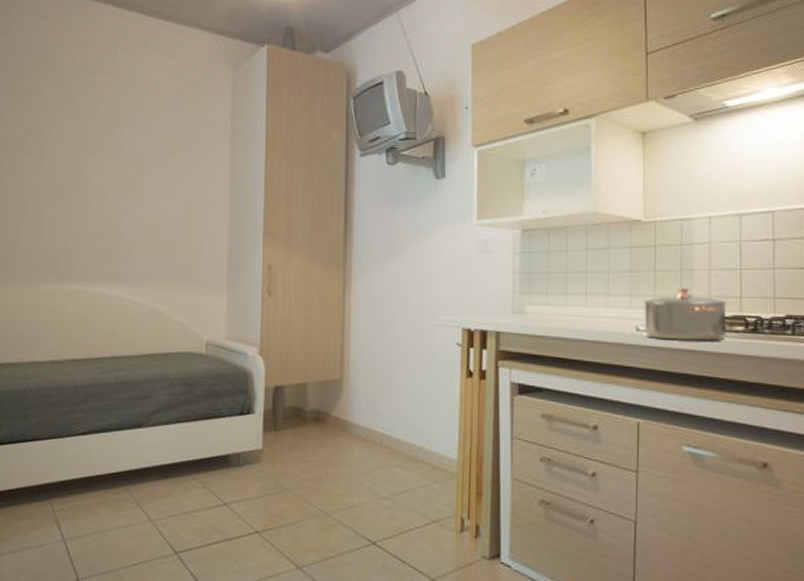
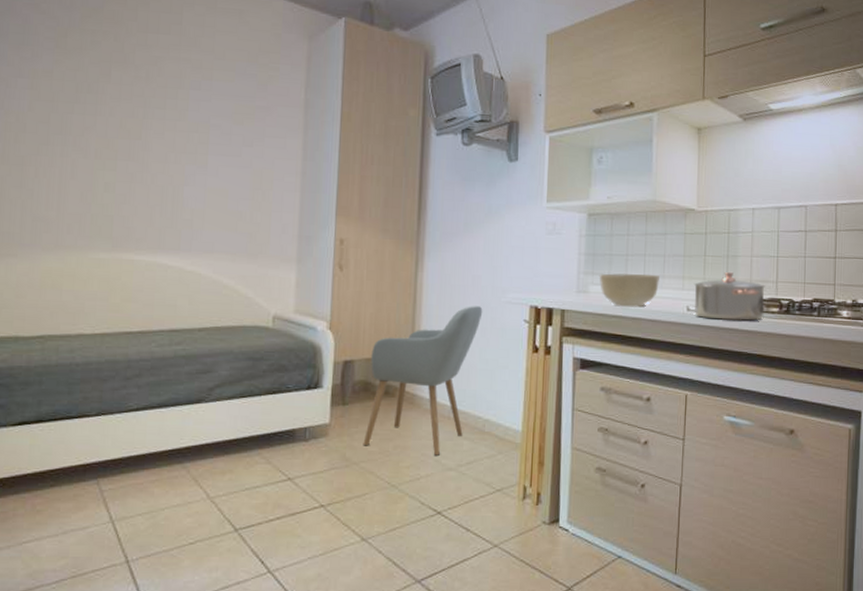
chair: none [295,329,413,484] -> present [363,306,483,456]
bowl: none [536,292,603,328] -> present [599,273,659,308]

